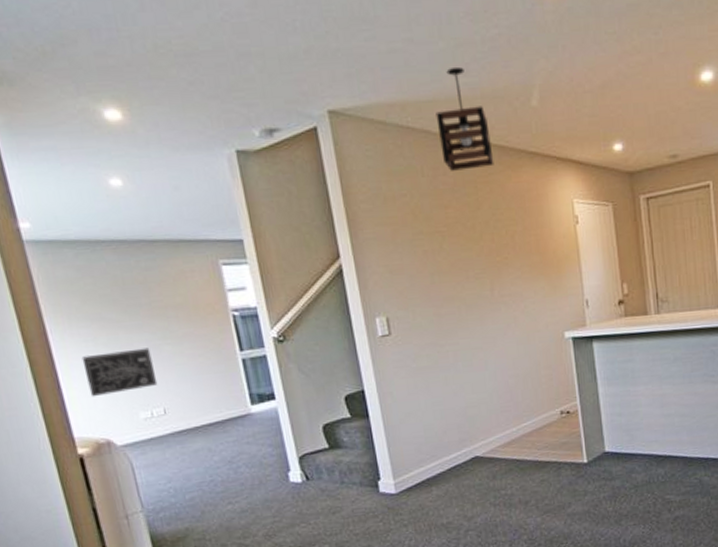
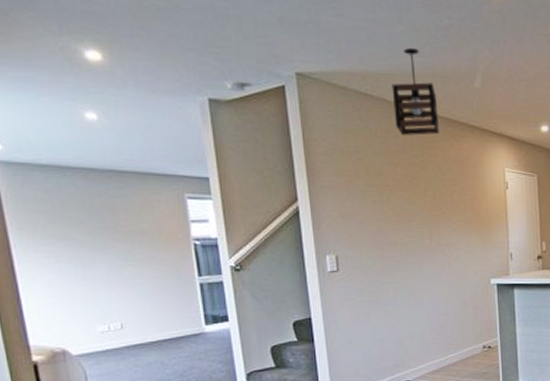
wall art: present [81,348,158,397] -> none [43,267,117,309]

